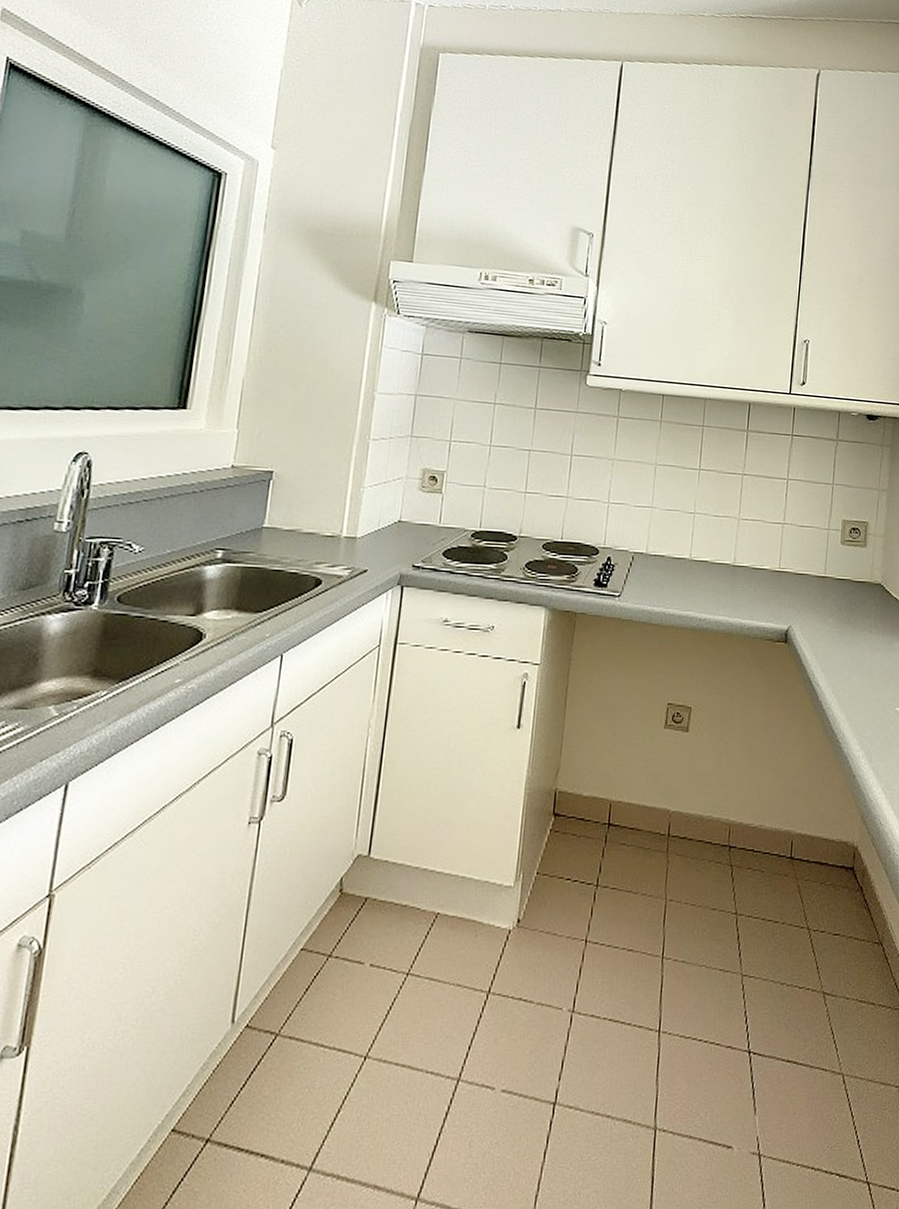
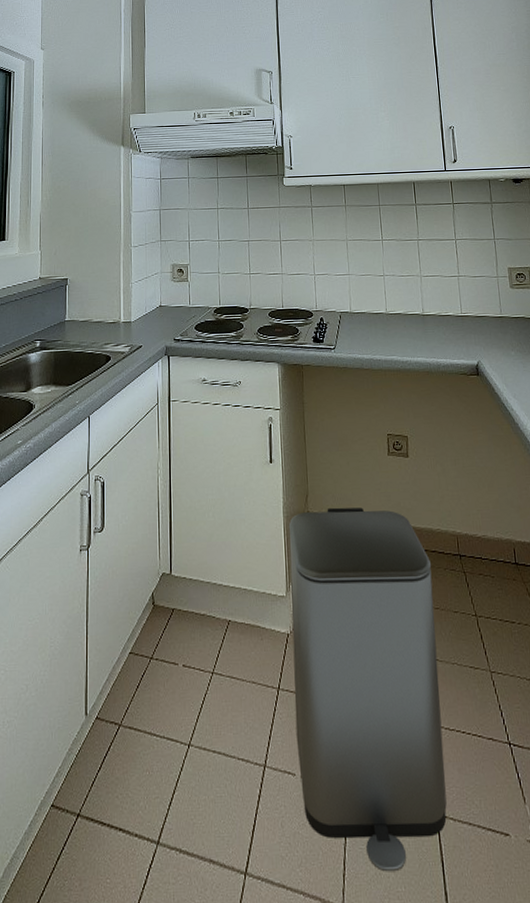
pedal bin: none [500,785,695,1191] -> present [288,507,447,872]

